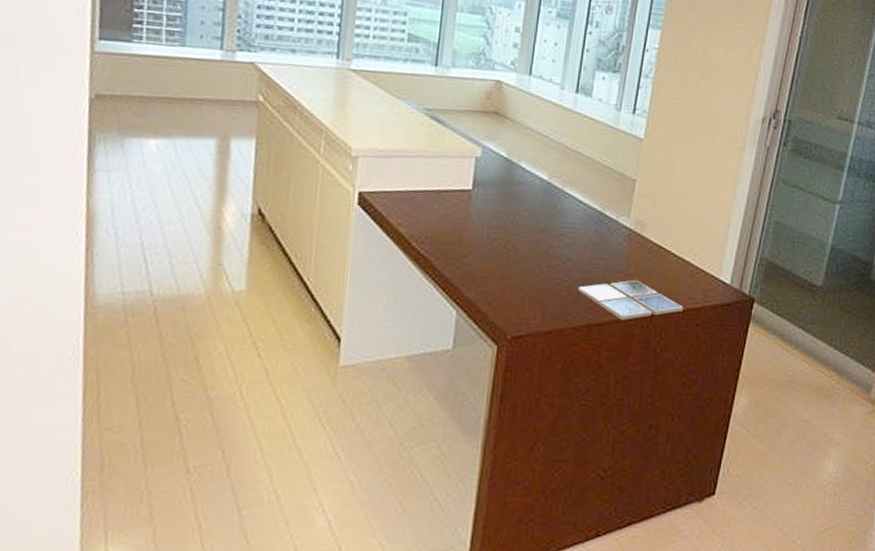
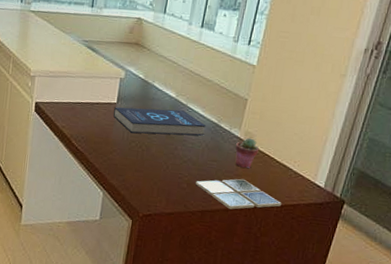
book: none [467,195,587,229] -> present [113,107,206,136]
potted succulent: none [625,227,654,266] -> present [235,138,260,168]

